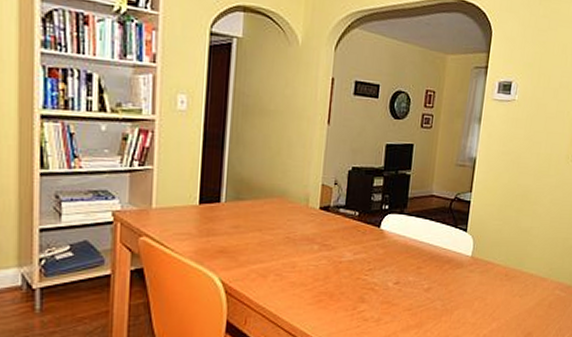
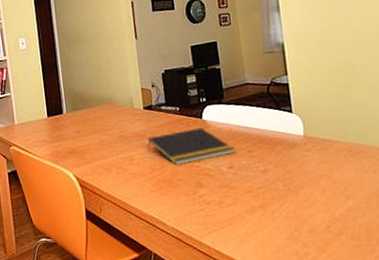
notepad: none [315,237,405,276] -> present [147,128,235,165]

